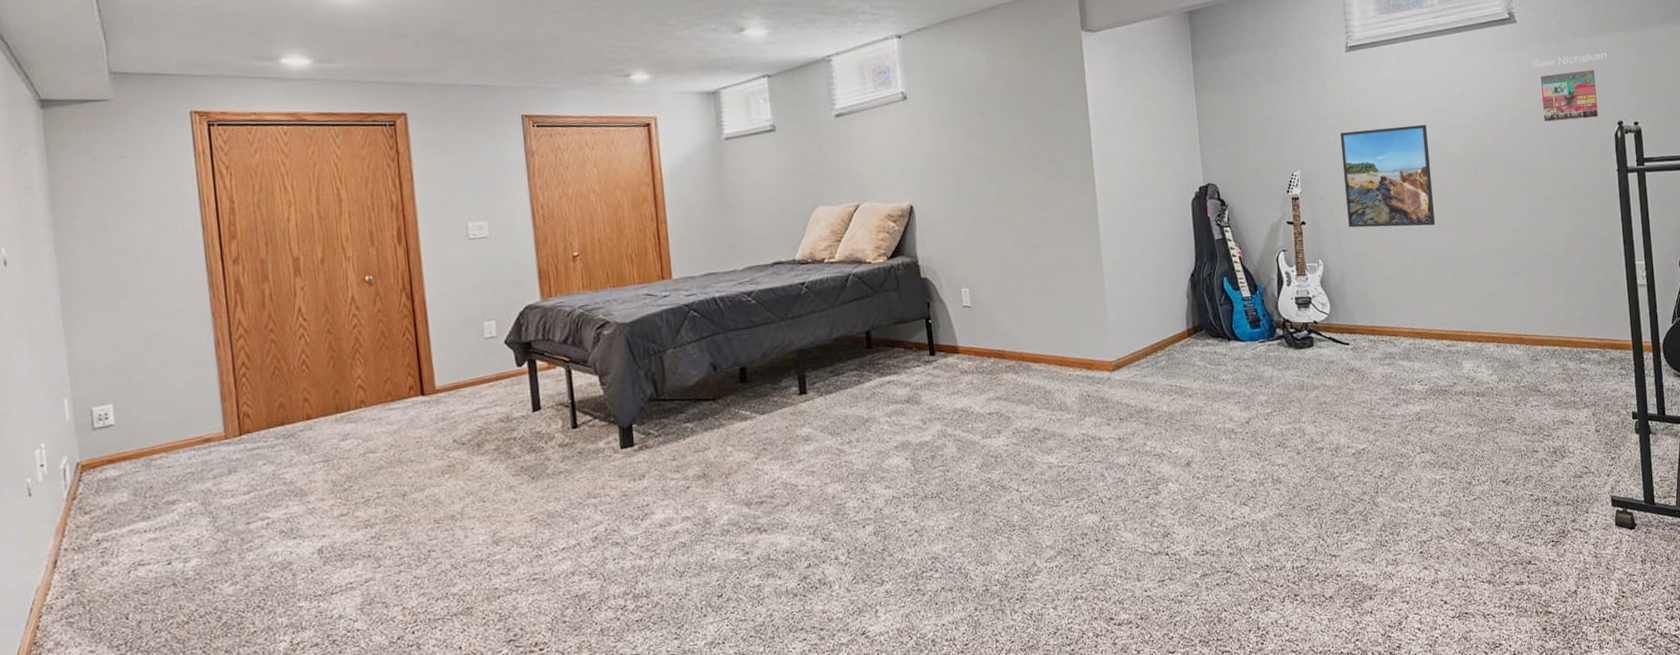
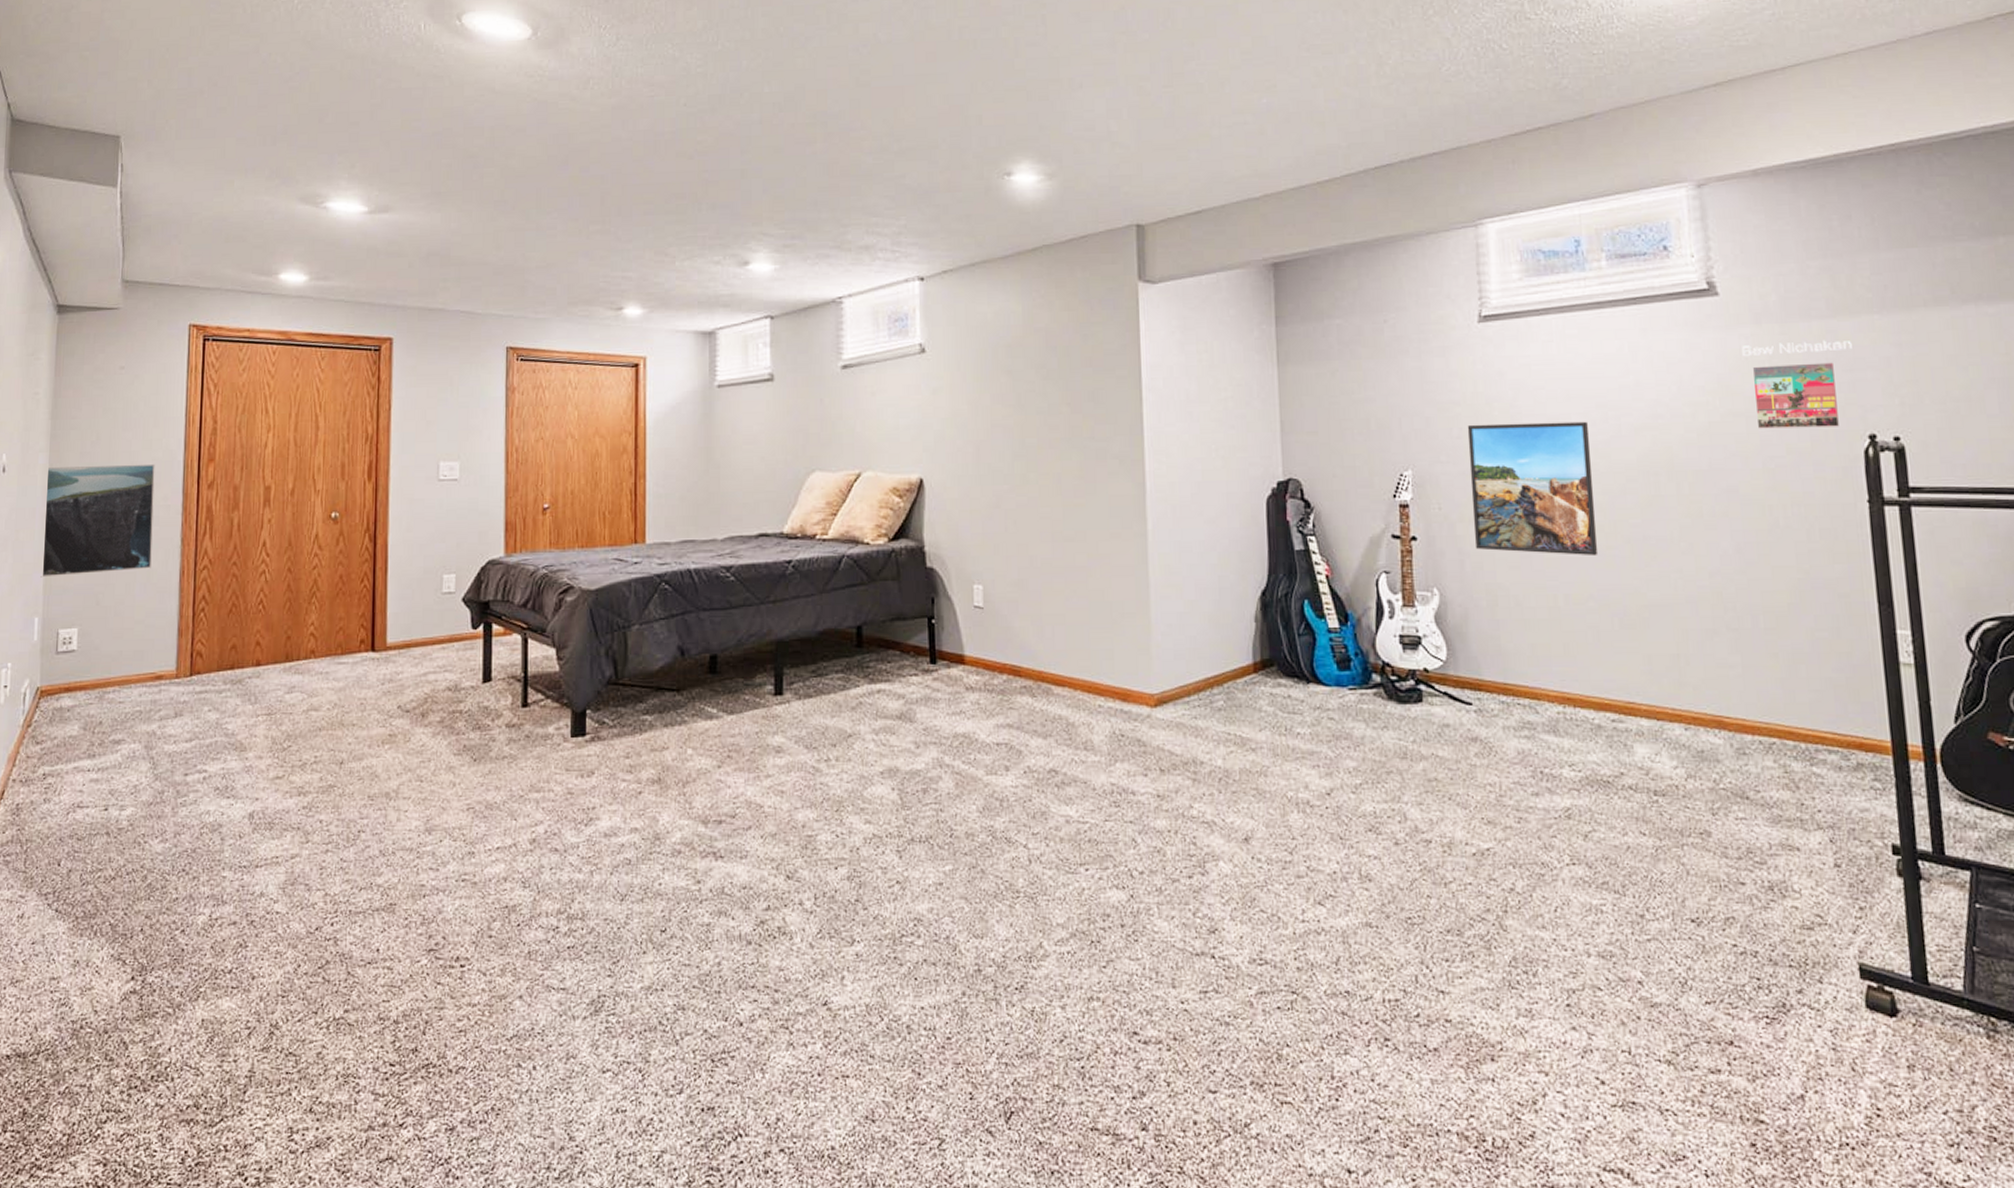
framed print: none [55,245,183,361] -> present [40,463,155,578]

